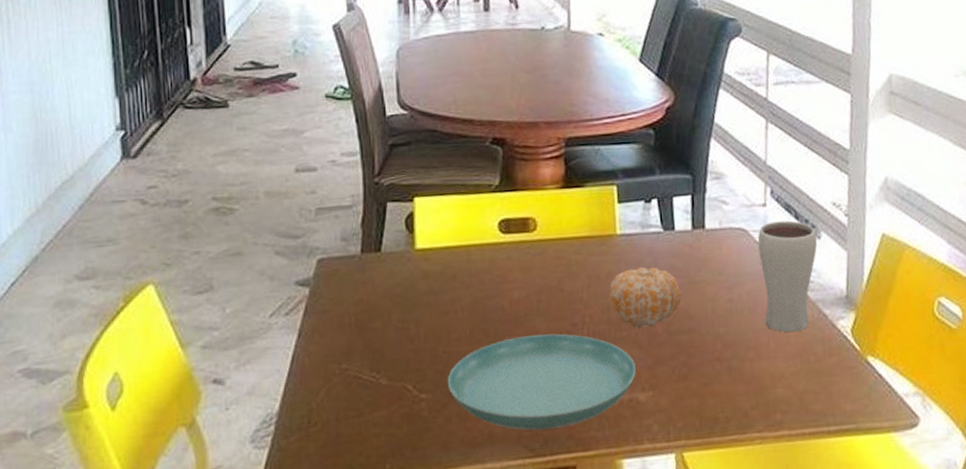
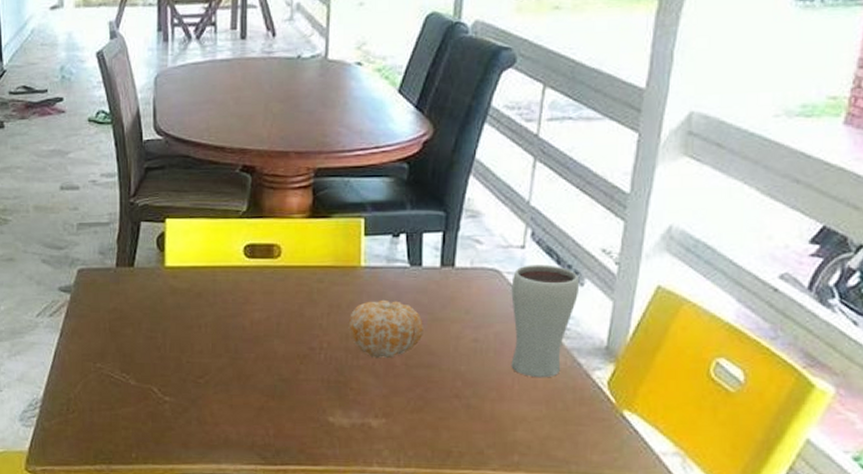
saucer: present [447,333,636,431] -> none [189,355,370,442]

